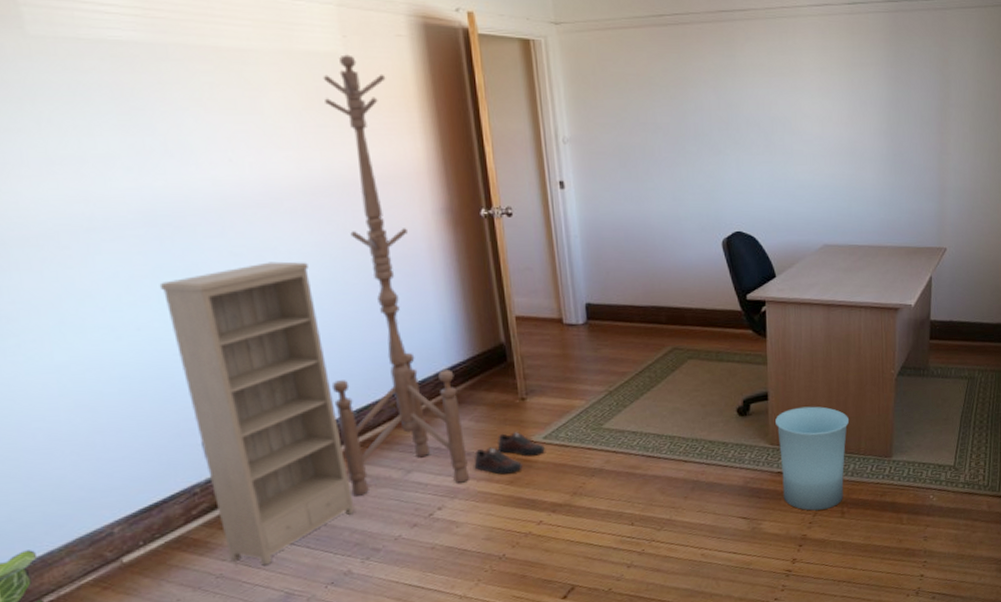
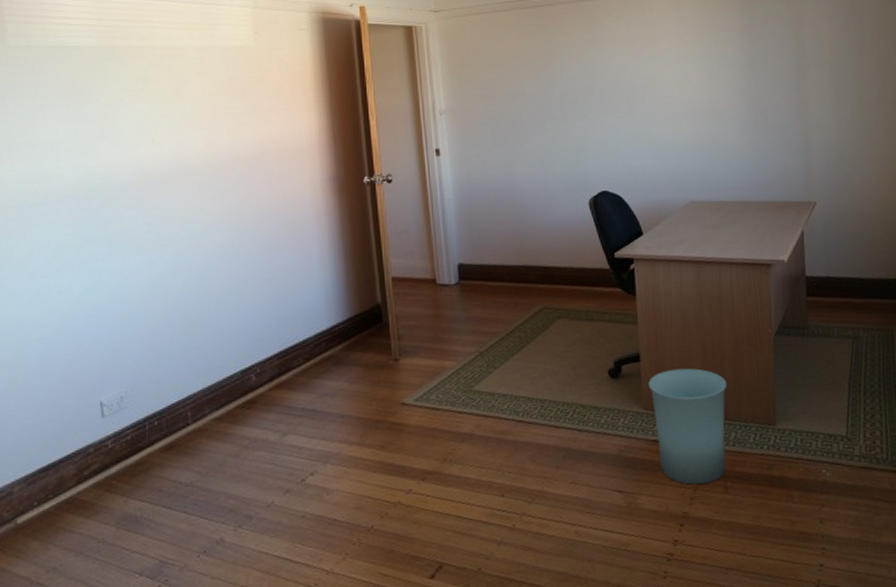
bookshelf: present [159,261,355,566] -> none [82,229,232,531]
coat rack: present [322,54,470,496] -> none [220,47,343,459]
shoe: present [474,431,545,474] -> none [347,392,416,438]

